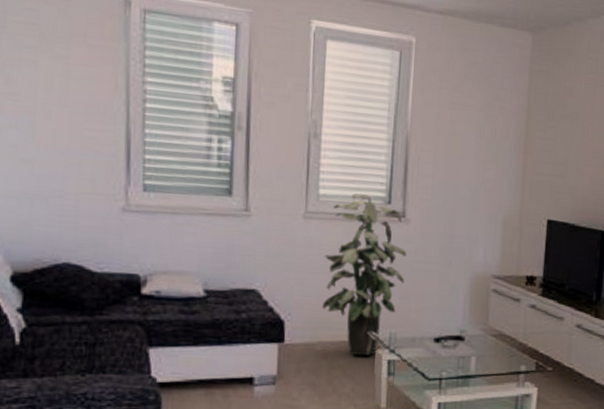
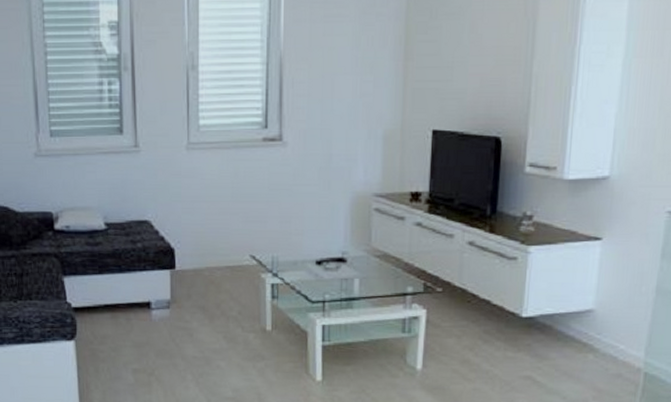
indoor plant: present [322,193,407,356] -> none [207,120,285,280]

